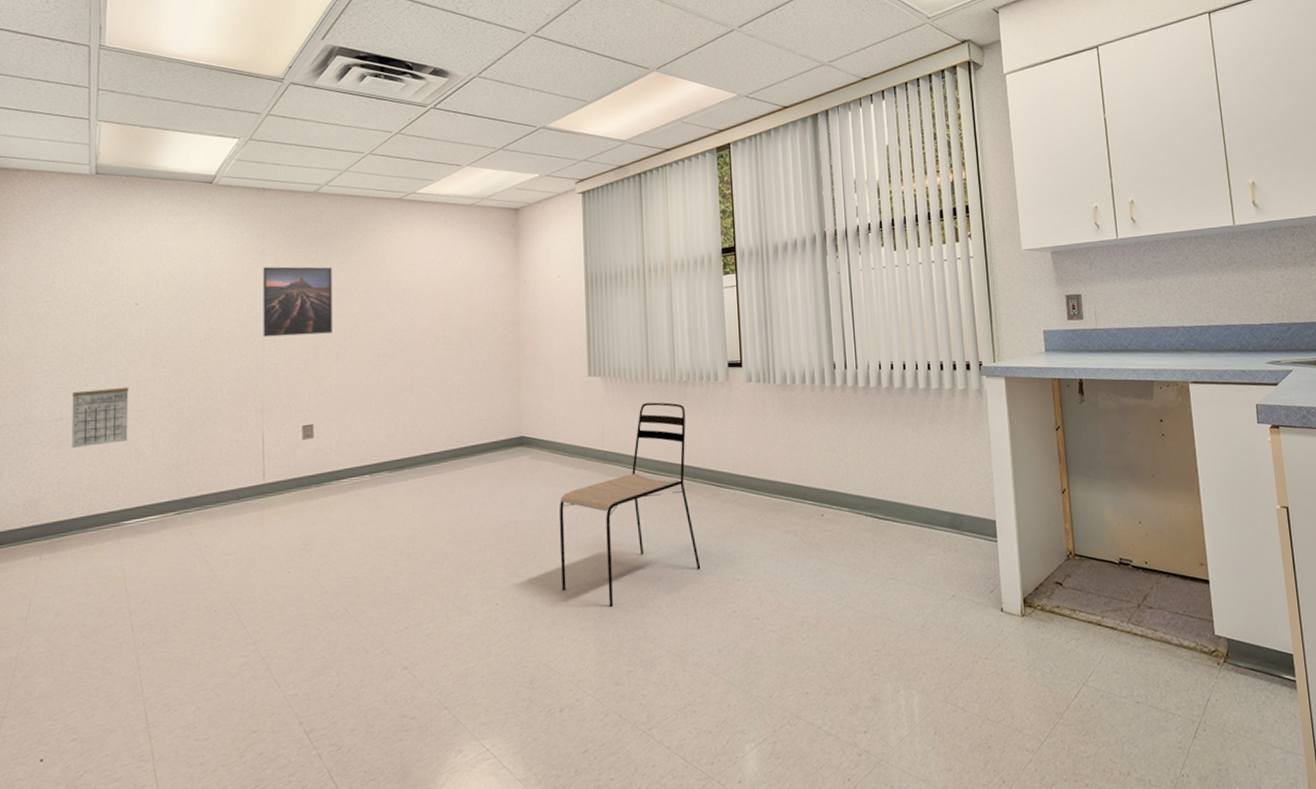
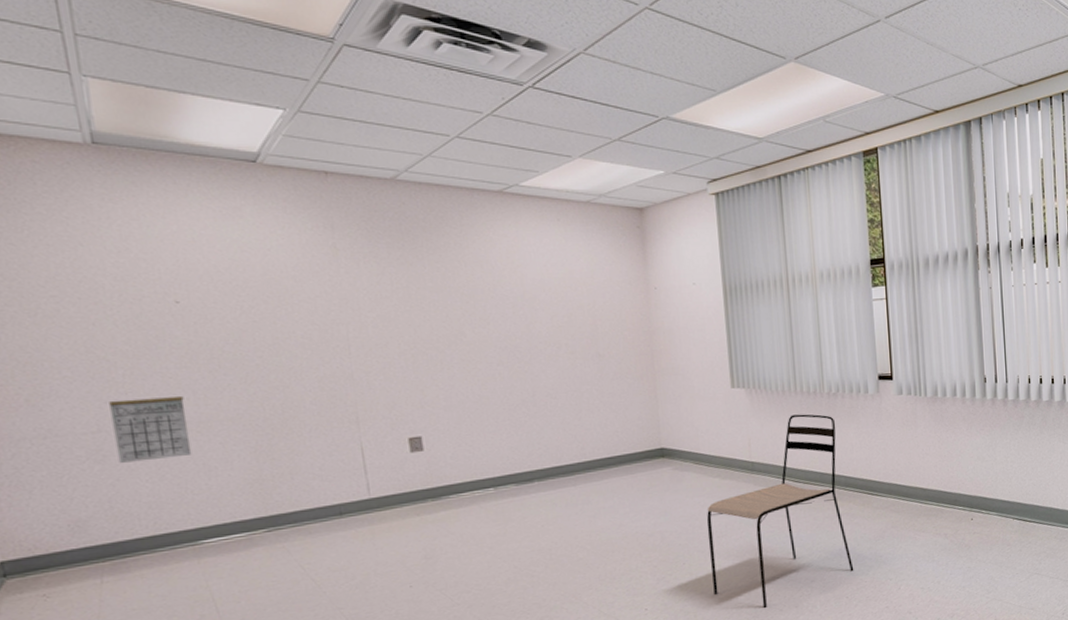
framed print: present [263,266,332,337] -> none [337,264,433,343]

